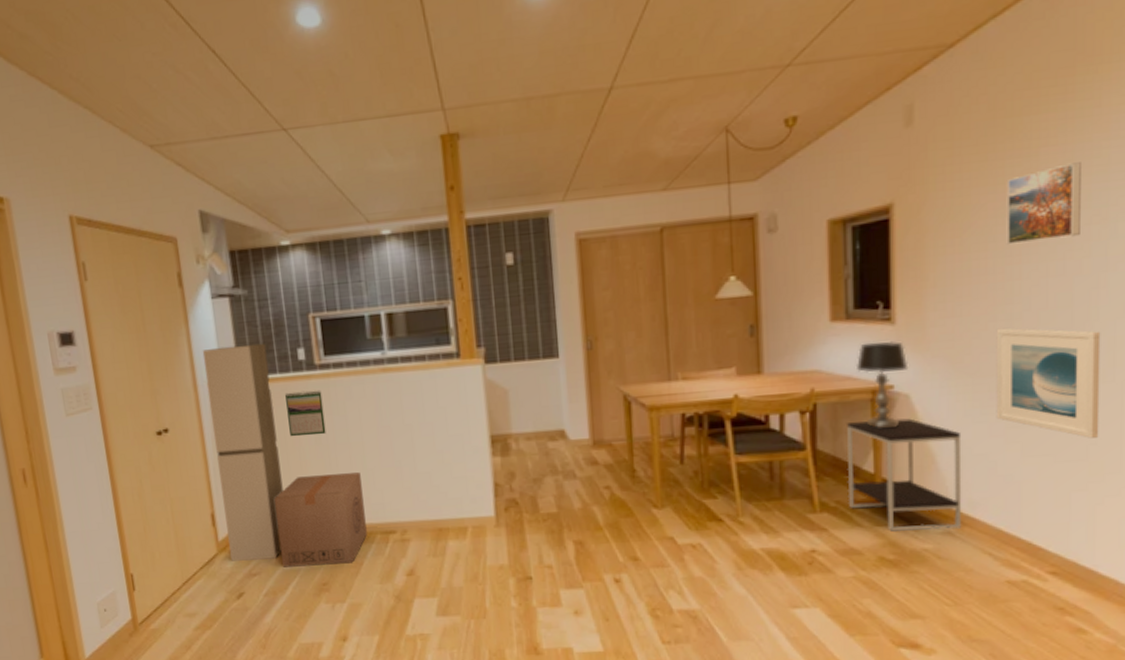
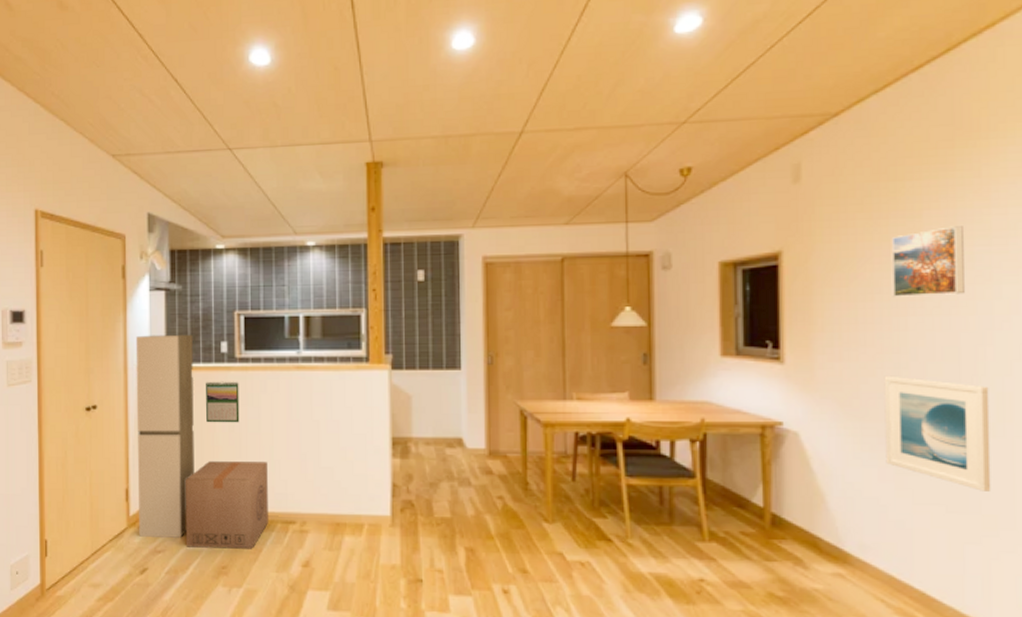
side table: present [846,418,962,533] -> none [735,455,853,571]
table lamp: present [855,340,909,429] -> none [745,379,798,464]

